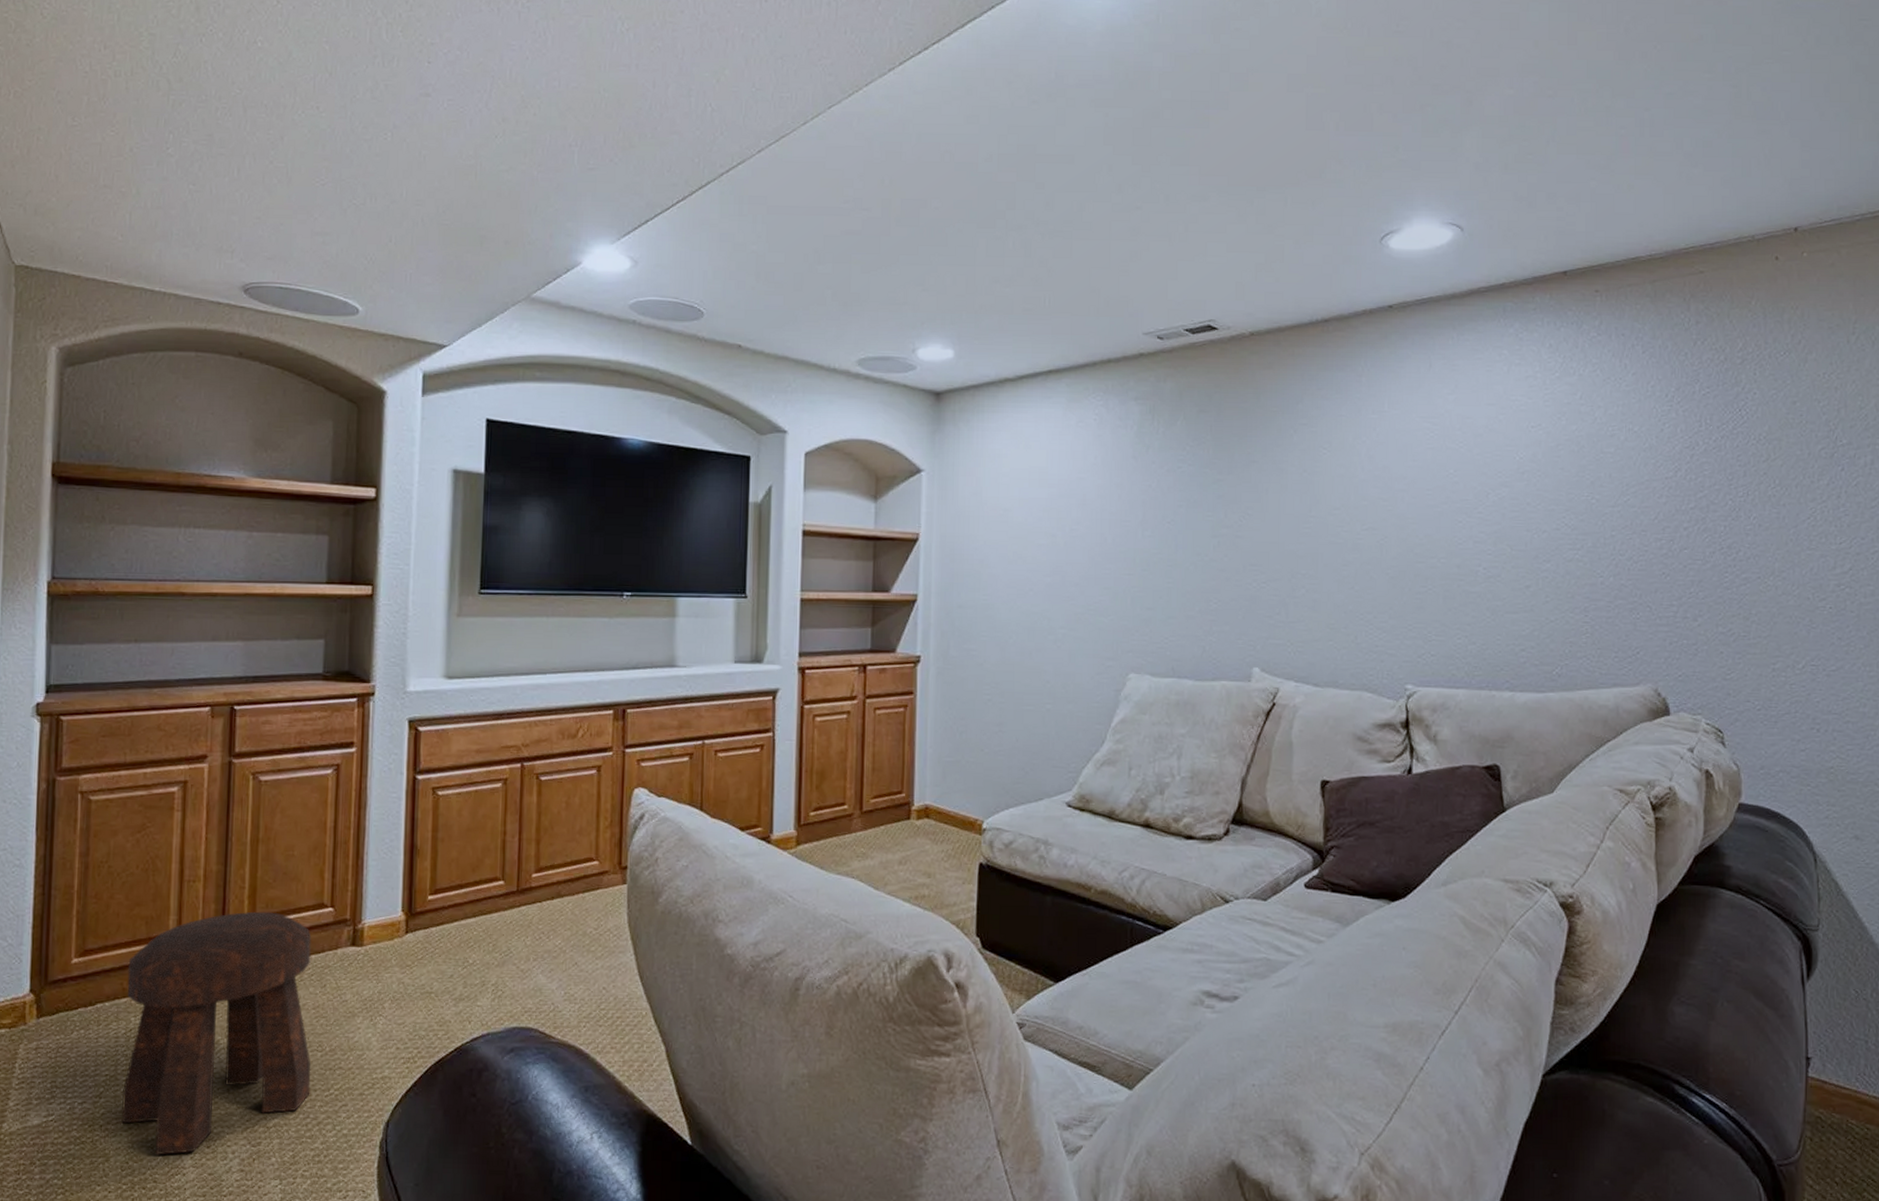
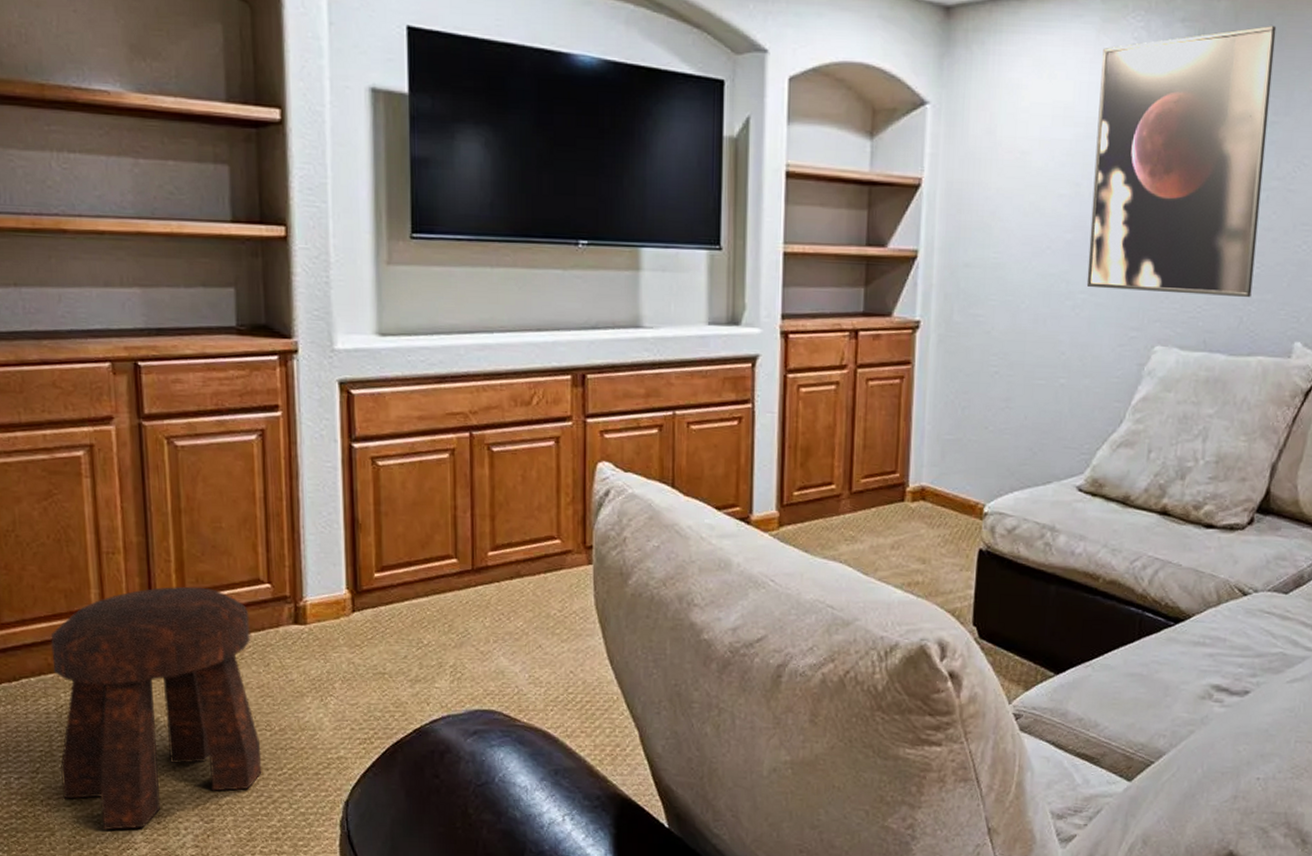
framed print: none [1066,402,1215,629] -> present [1086,26,1277,297]

